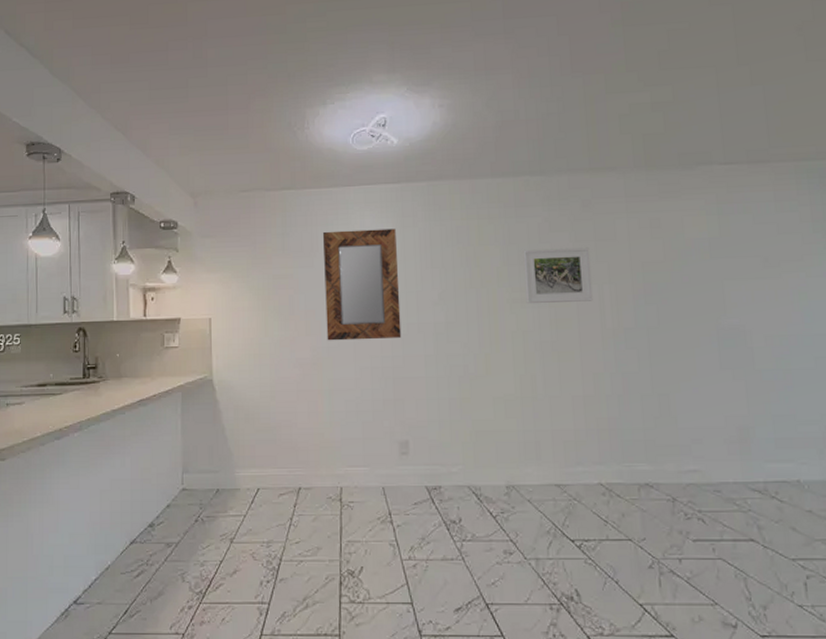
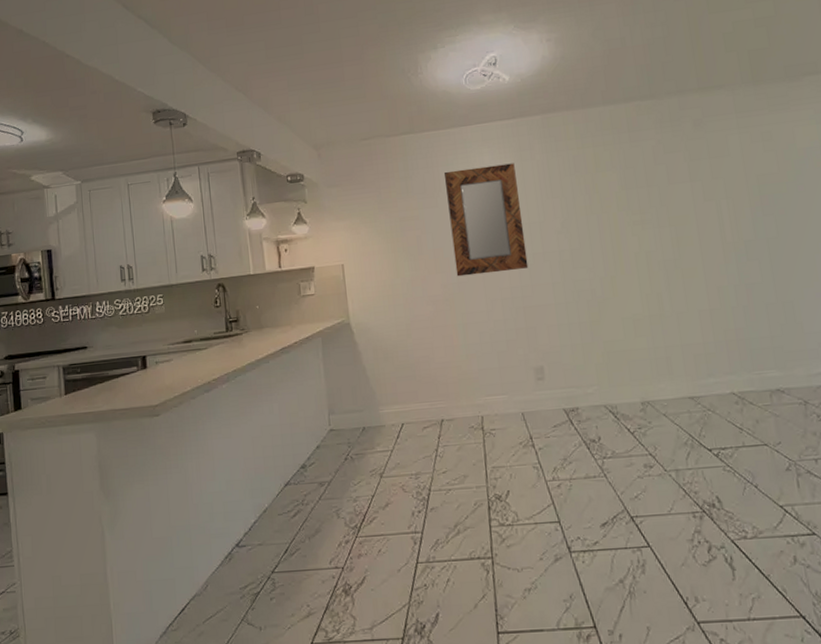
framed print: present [523,247,593,304] -> none [639,165,712,225]

